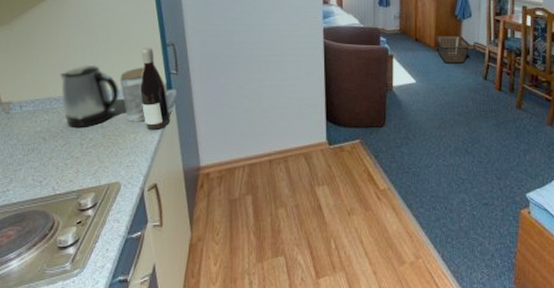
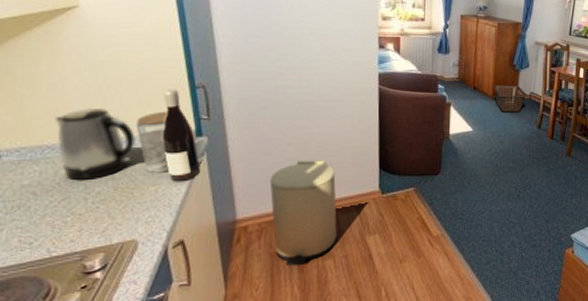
pedal bin: none [228,111,288,214] -> present [269,160,337,267]

